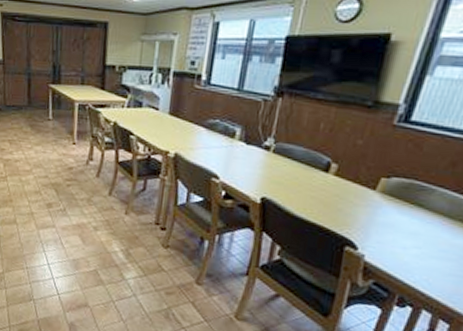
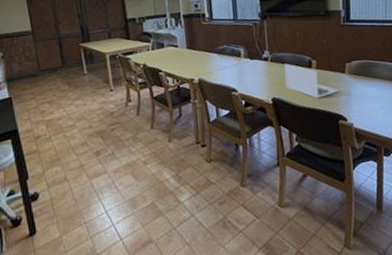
laptop: none [283,159,361,213] -> present [284,63,341,99]

